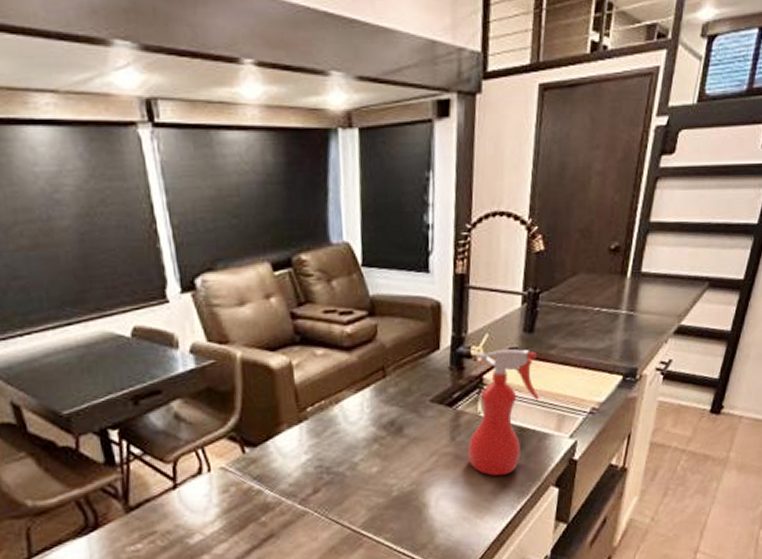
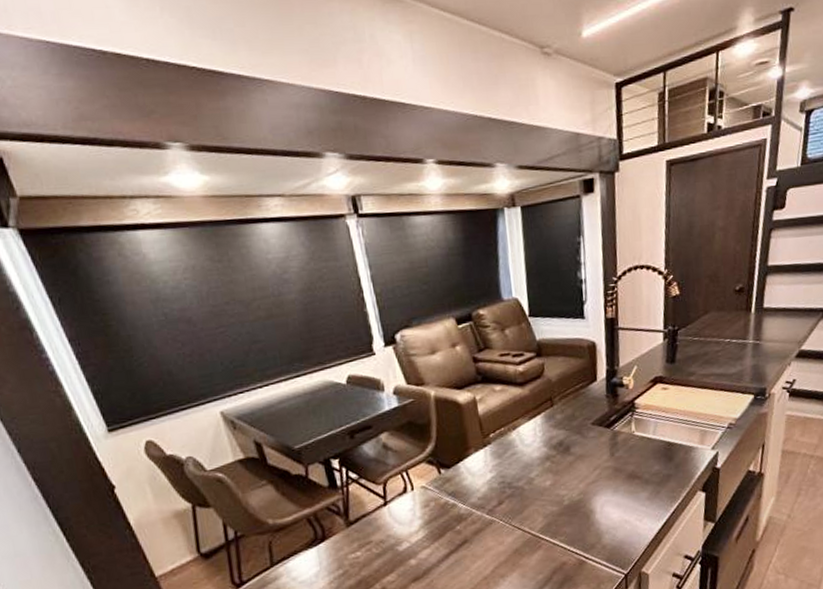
spray bottle: present [468,349,539,477] -> none [625,377,683,485]

